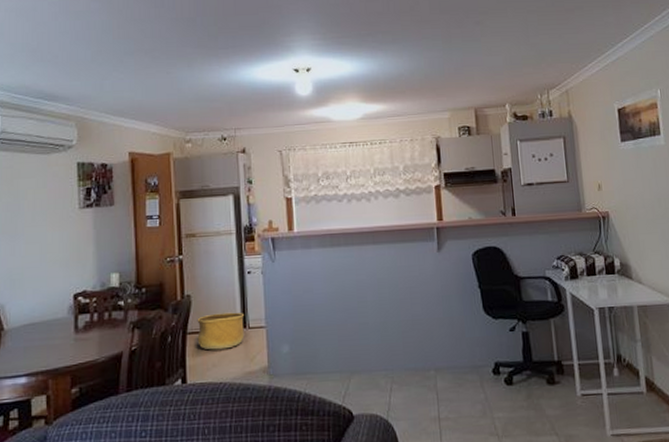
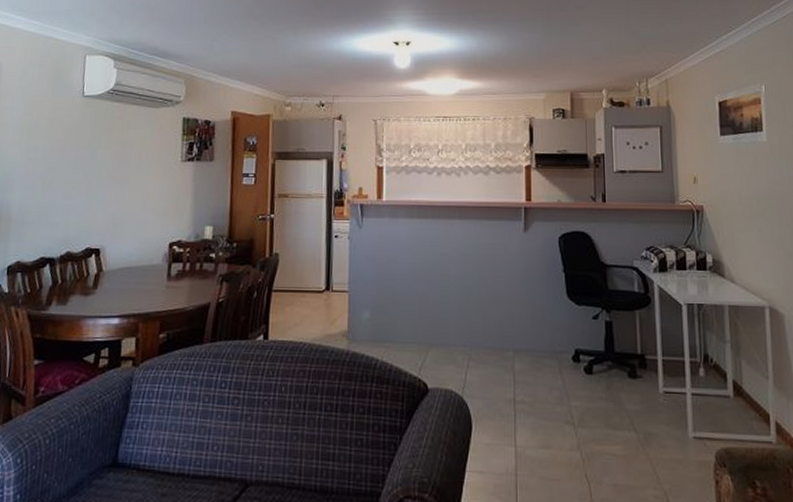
basket: present [197,312,244,350] -> none [282,273,328,310]

